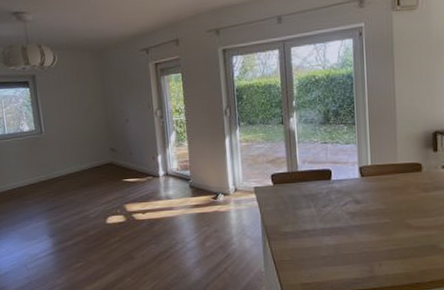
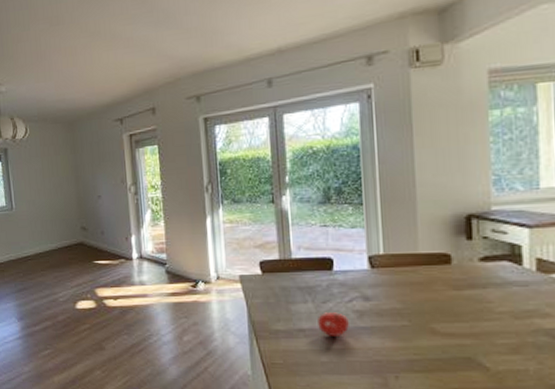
fruit: none [319,215,345,235] -> present [318,312,351,336]

